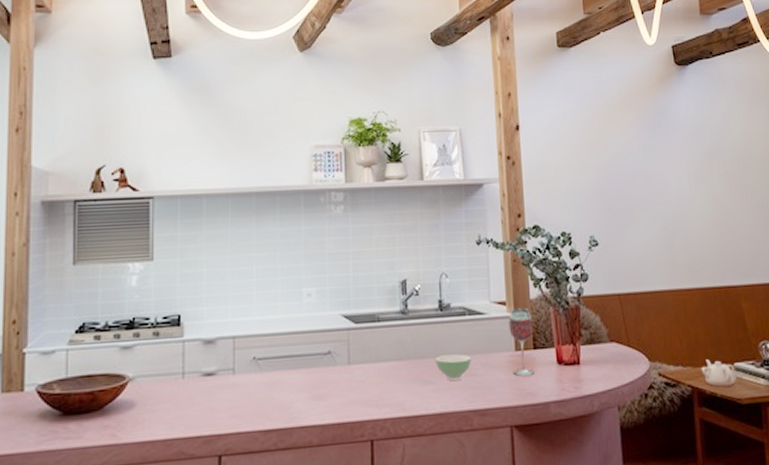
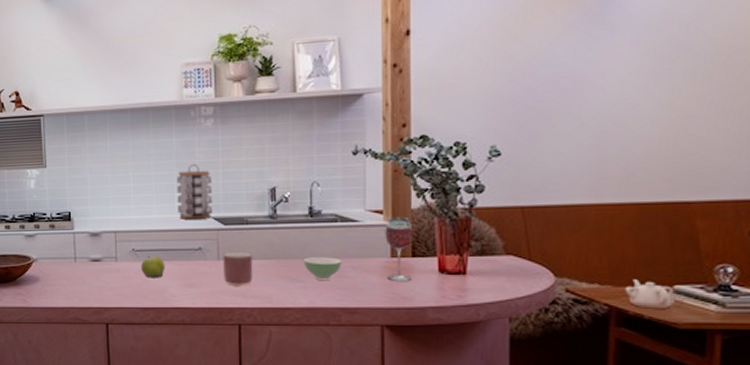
fruit: none [263,363,291,393] -> present [141,255,165,278]
spice rack: none [304,254,343,319] -> present [176,163,213,219]
mug: none [354,353,386,394] -> present [223,251,253,286]

